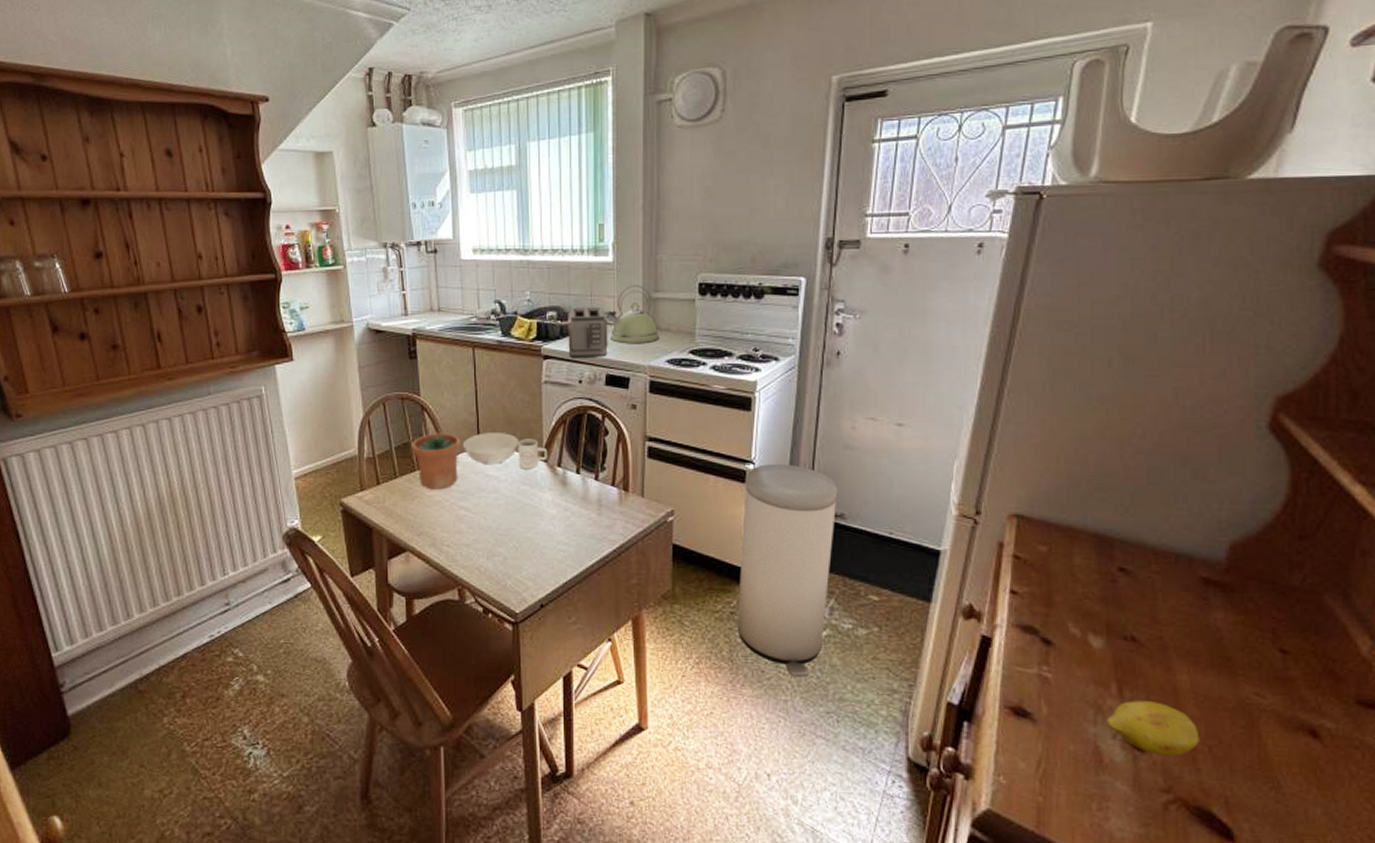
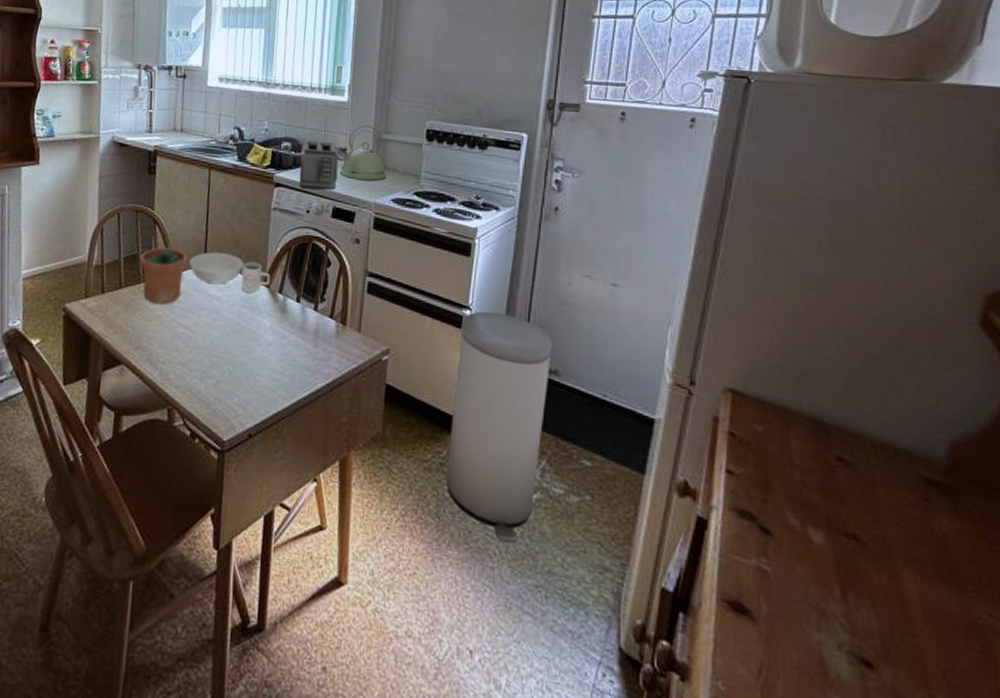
fruit: present [1106,700,1200,757] -> none [831,607,932,679]

